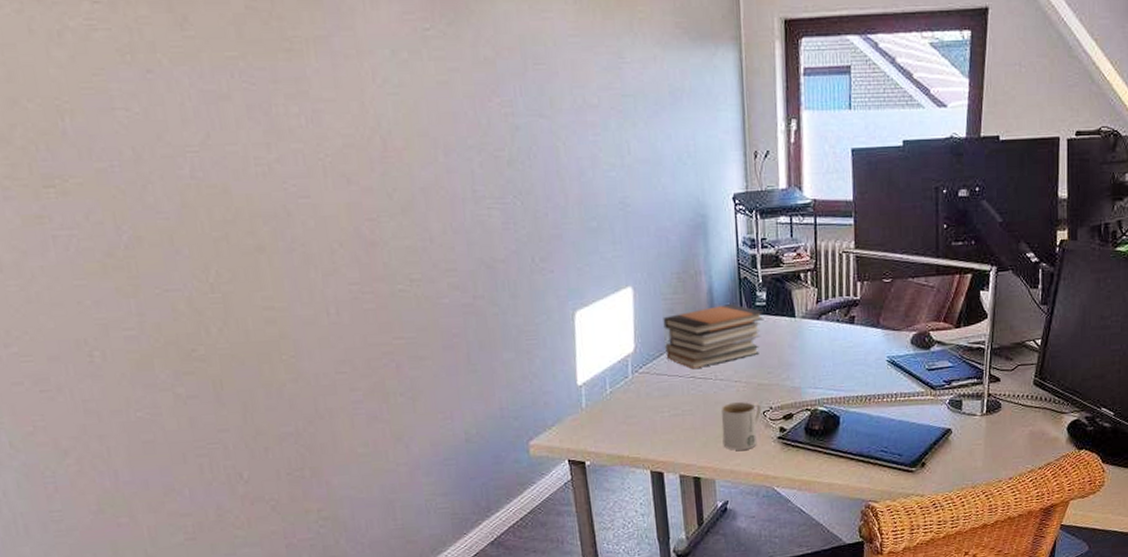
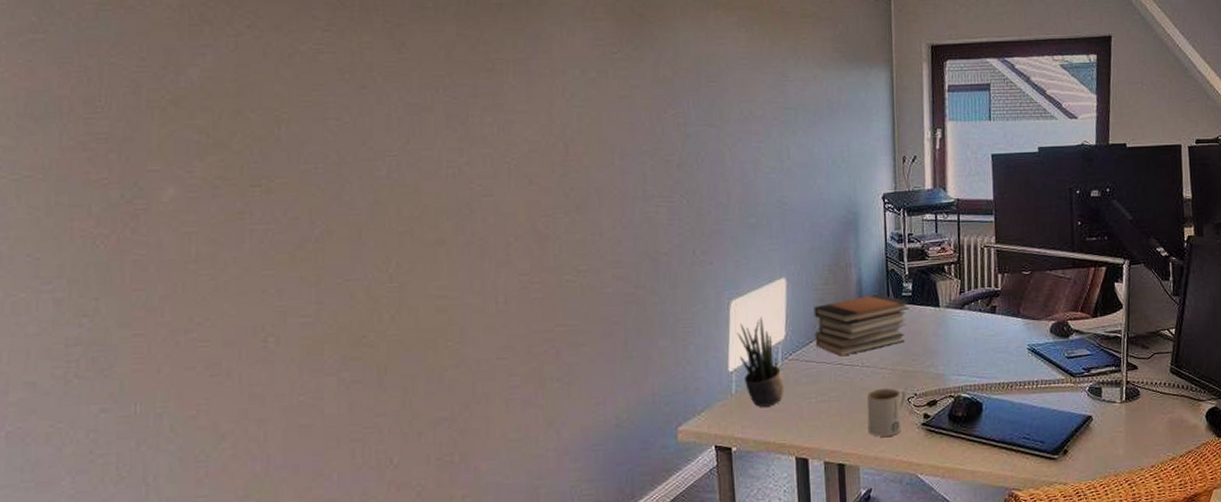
potted plant: none [583,328,636,421] -> present [736,317,784,407]

